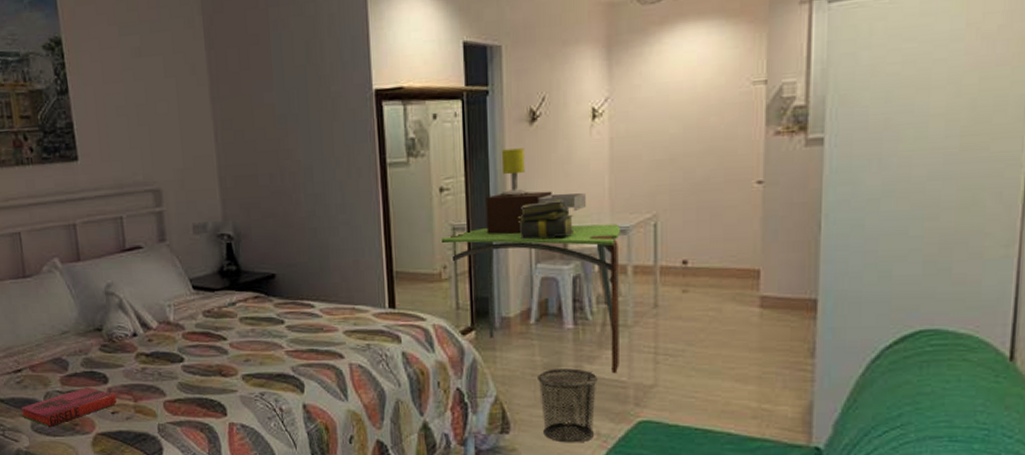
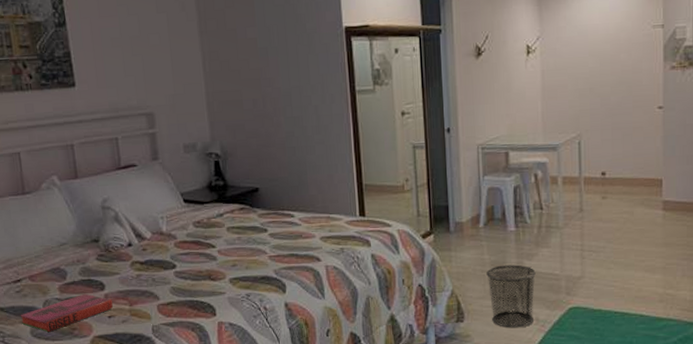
desk: present [442,224,620,374] -> none [404,142,553,268]
table lamp: present [485,148,586,235] -> none [440,78,523,152]
stack of books: present [518,199,575,239] -> none [468,121,515,156]

